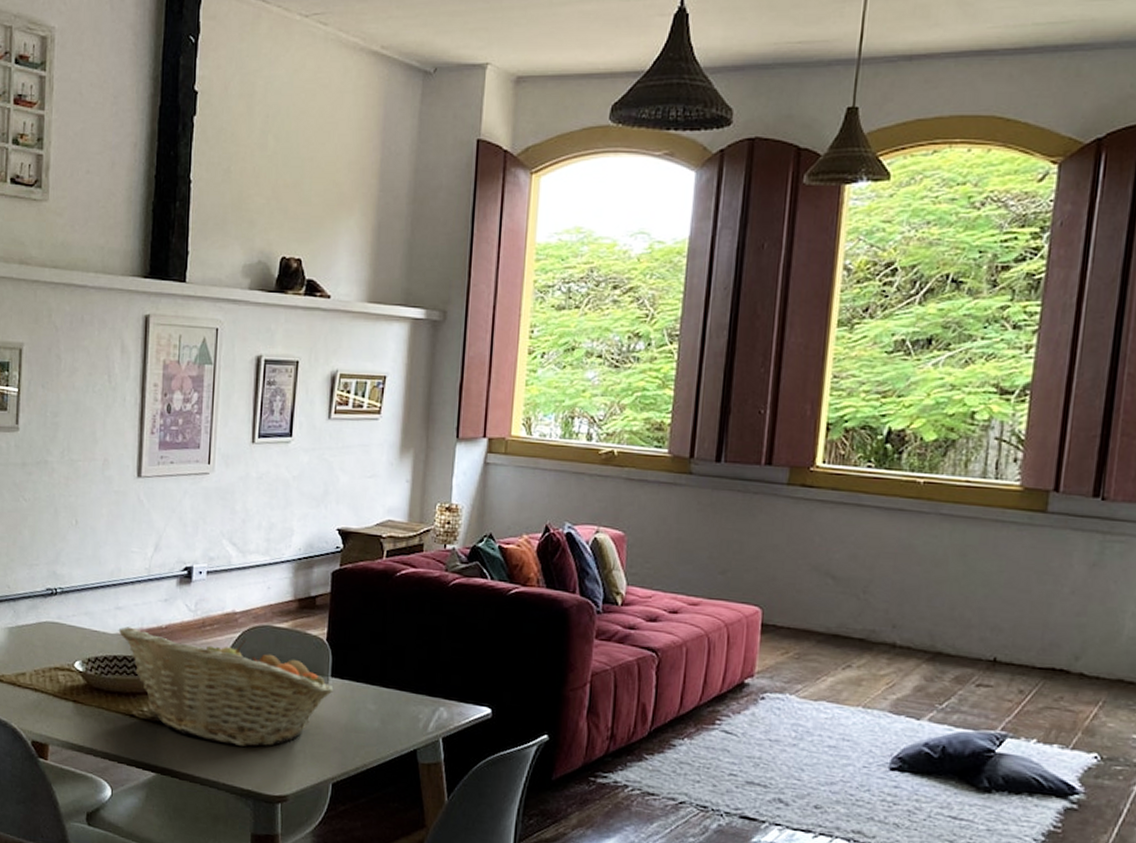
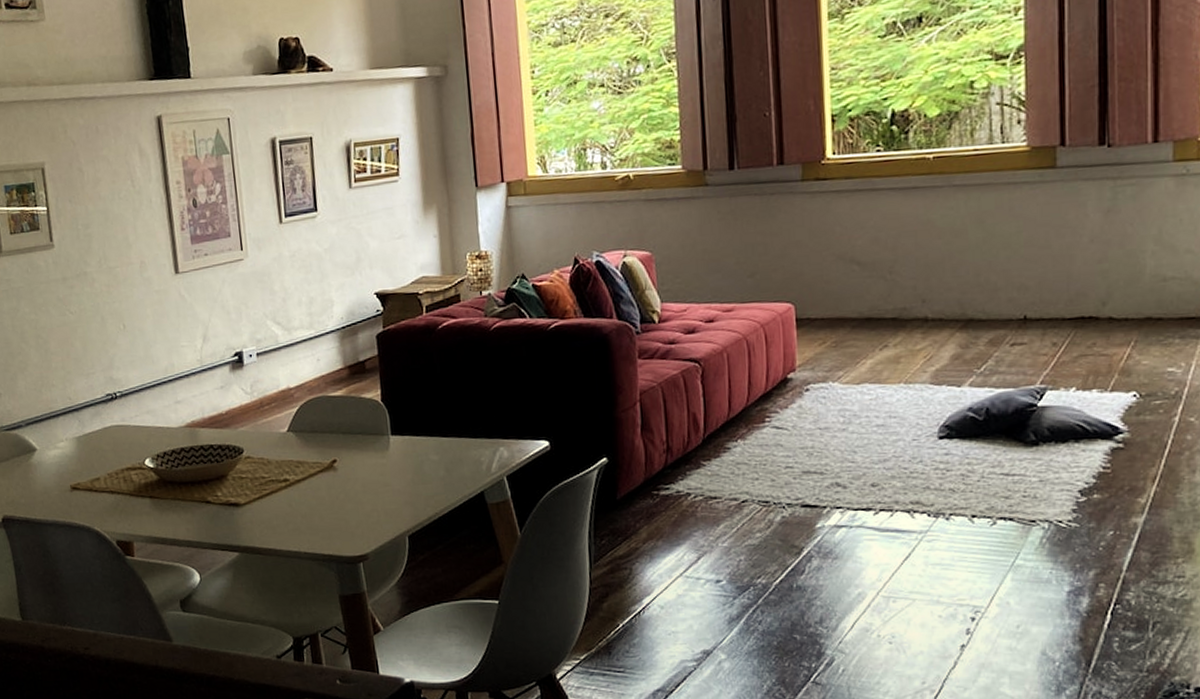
fruit basket: present [118,626,334,747] -> none [181,411,396,515]

